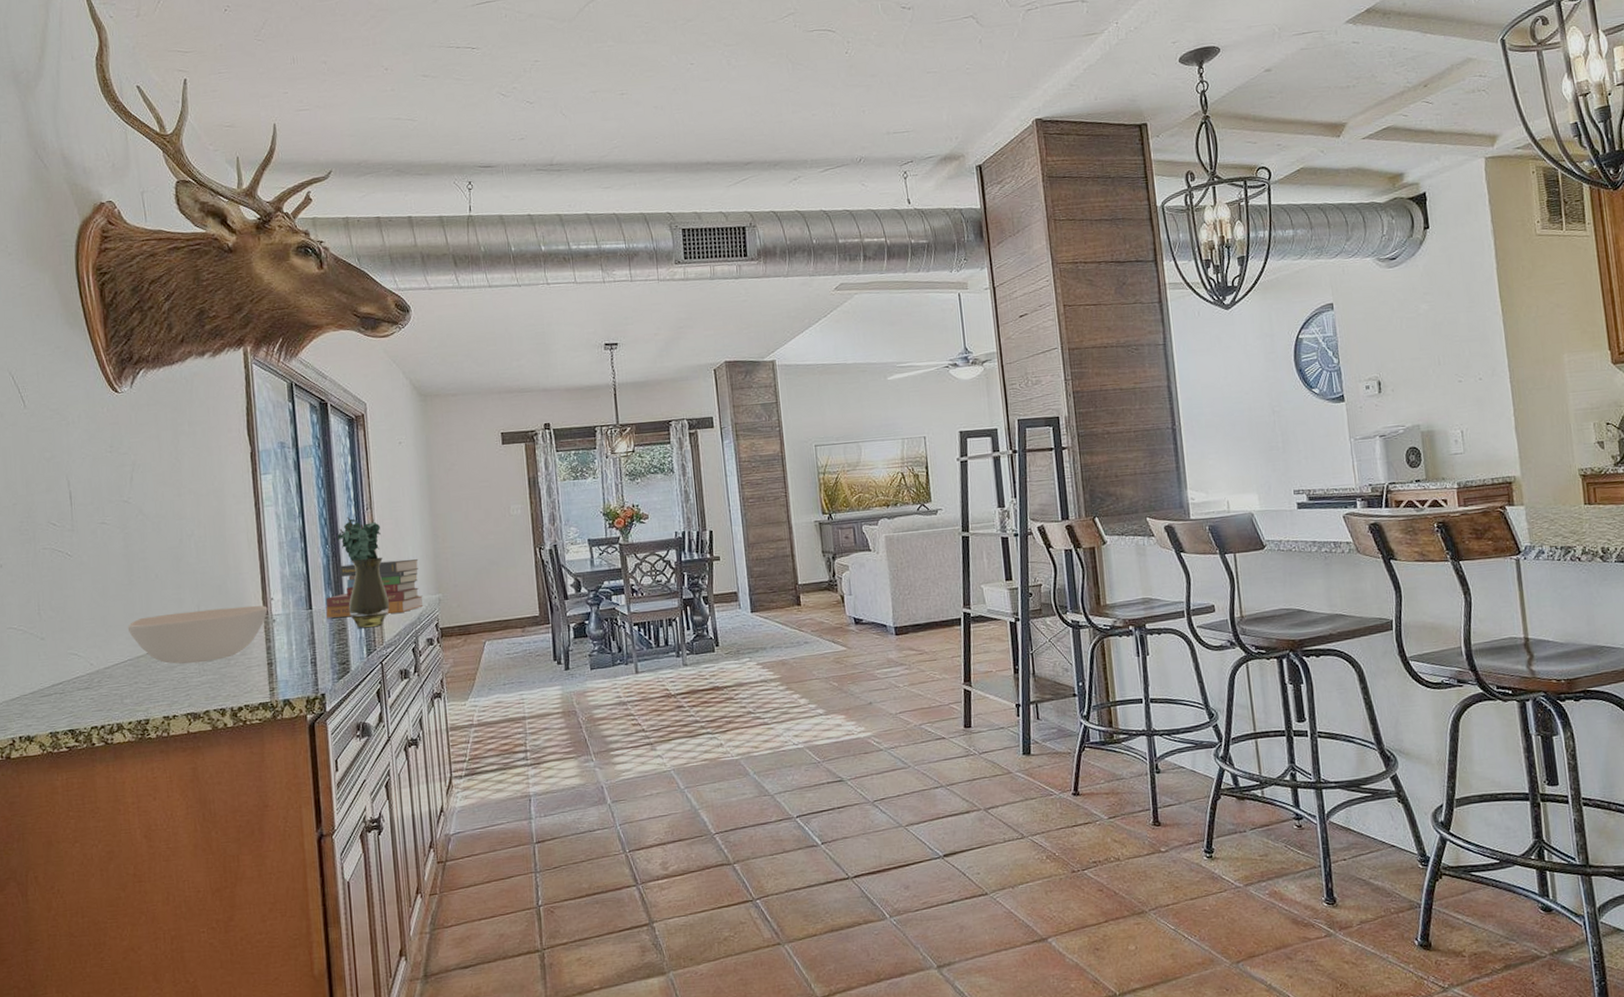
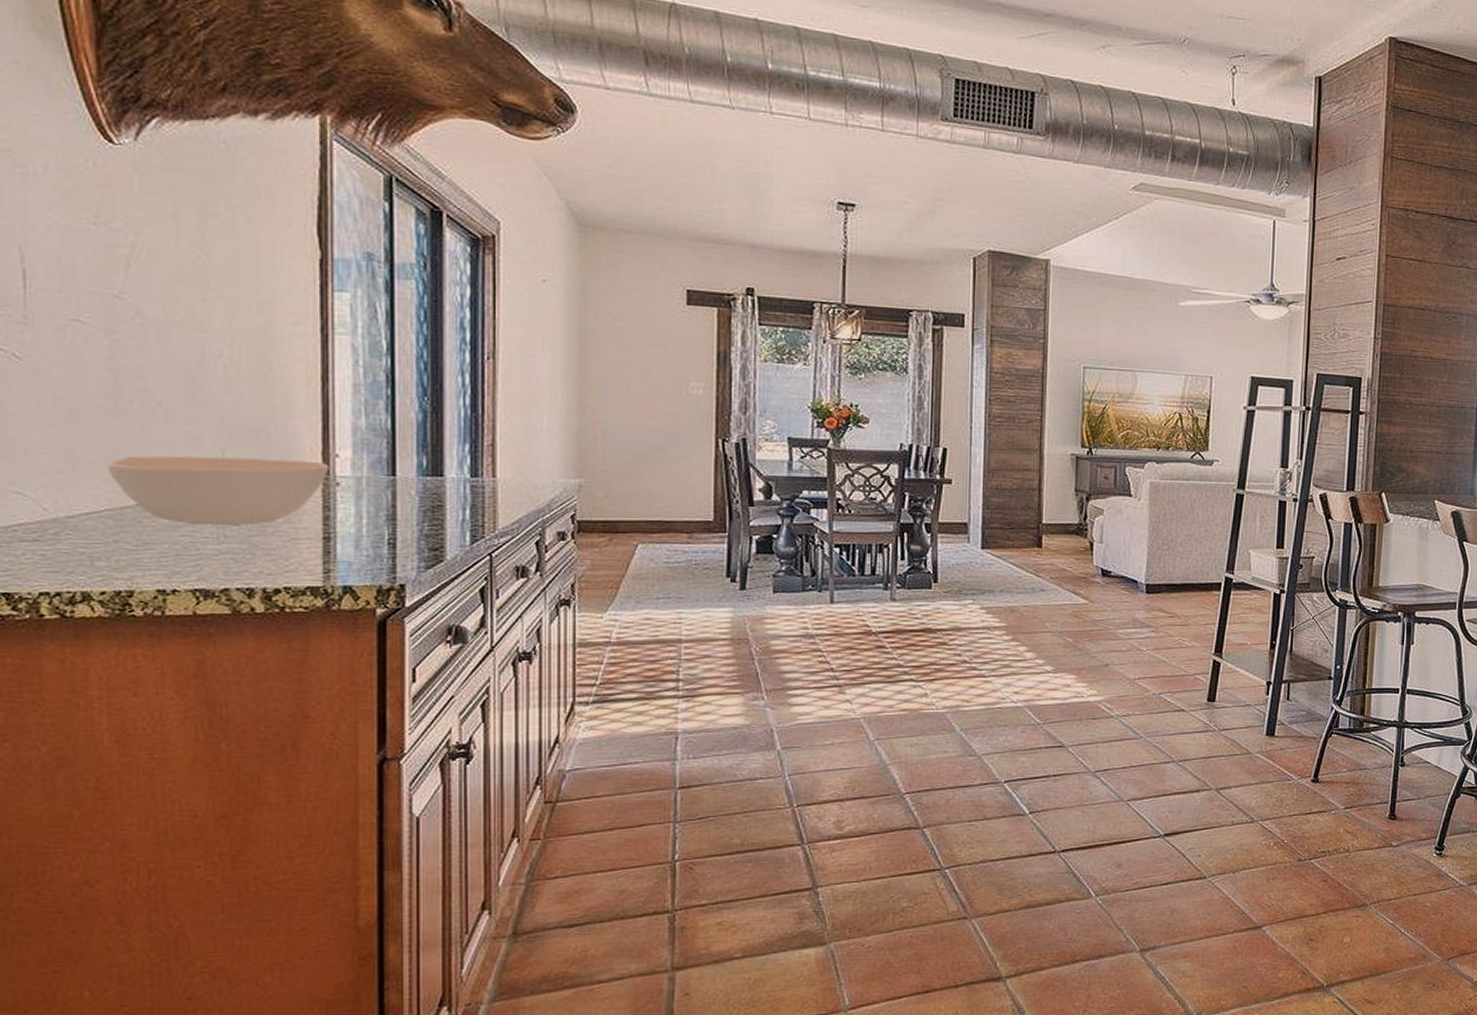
books: present [325,559,424,618] -> none [416,425,557,495]
vase: present [337,516,389,628] -> none [441,364,508,509]

